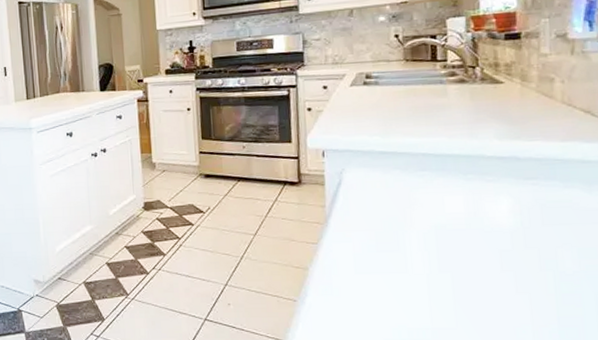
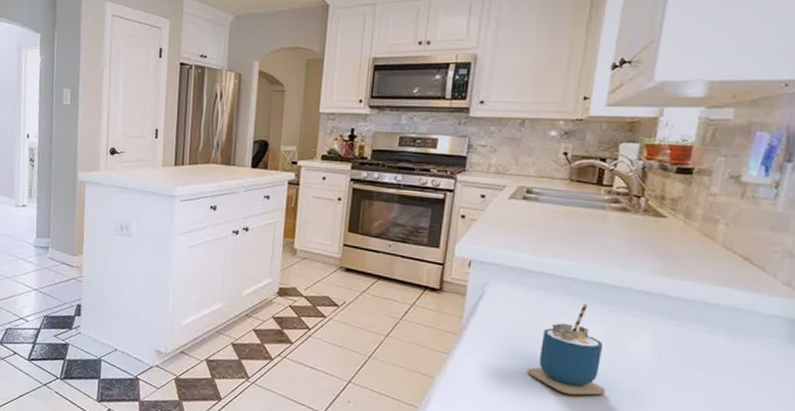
cup: none [397,176,476,268] -> present [528,303,606,395]

